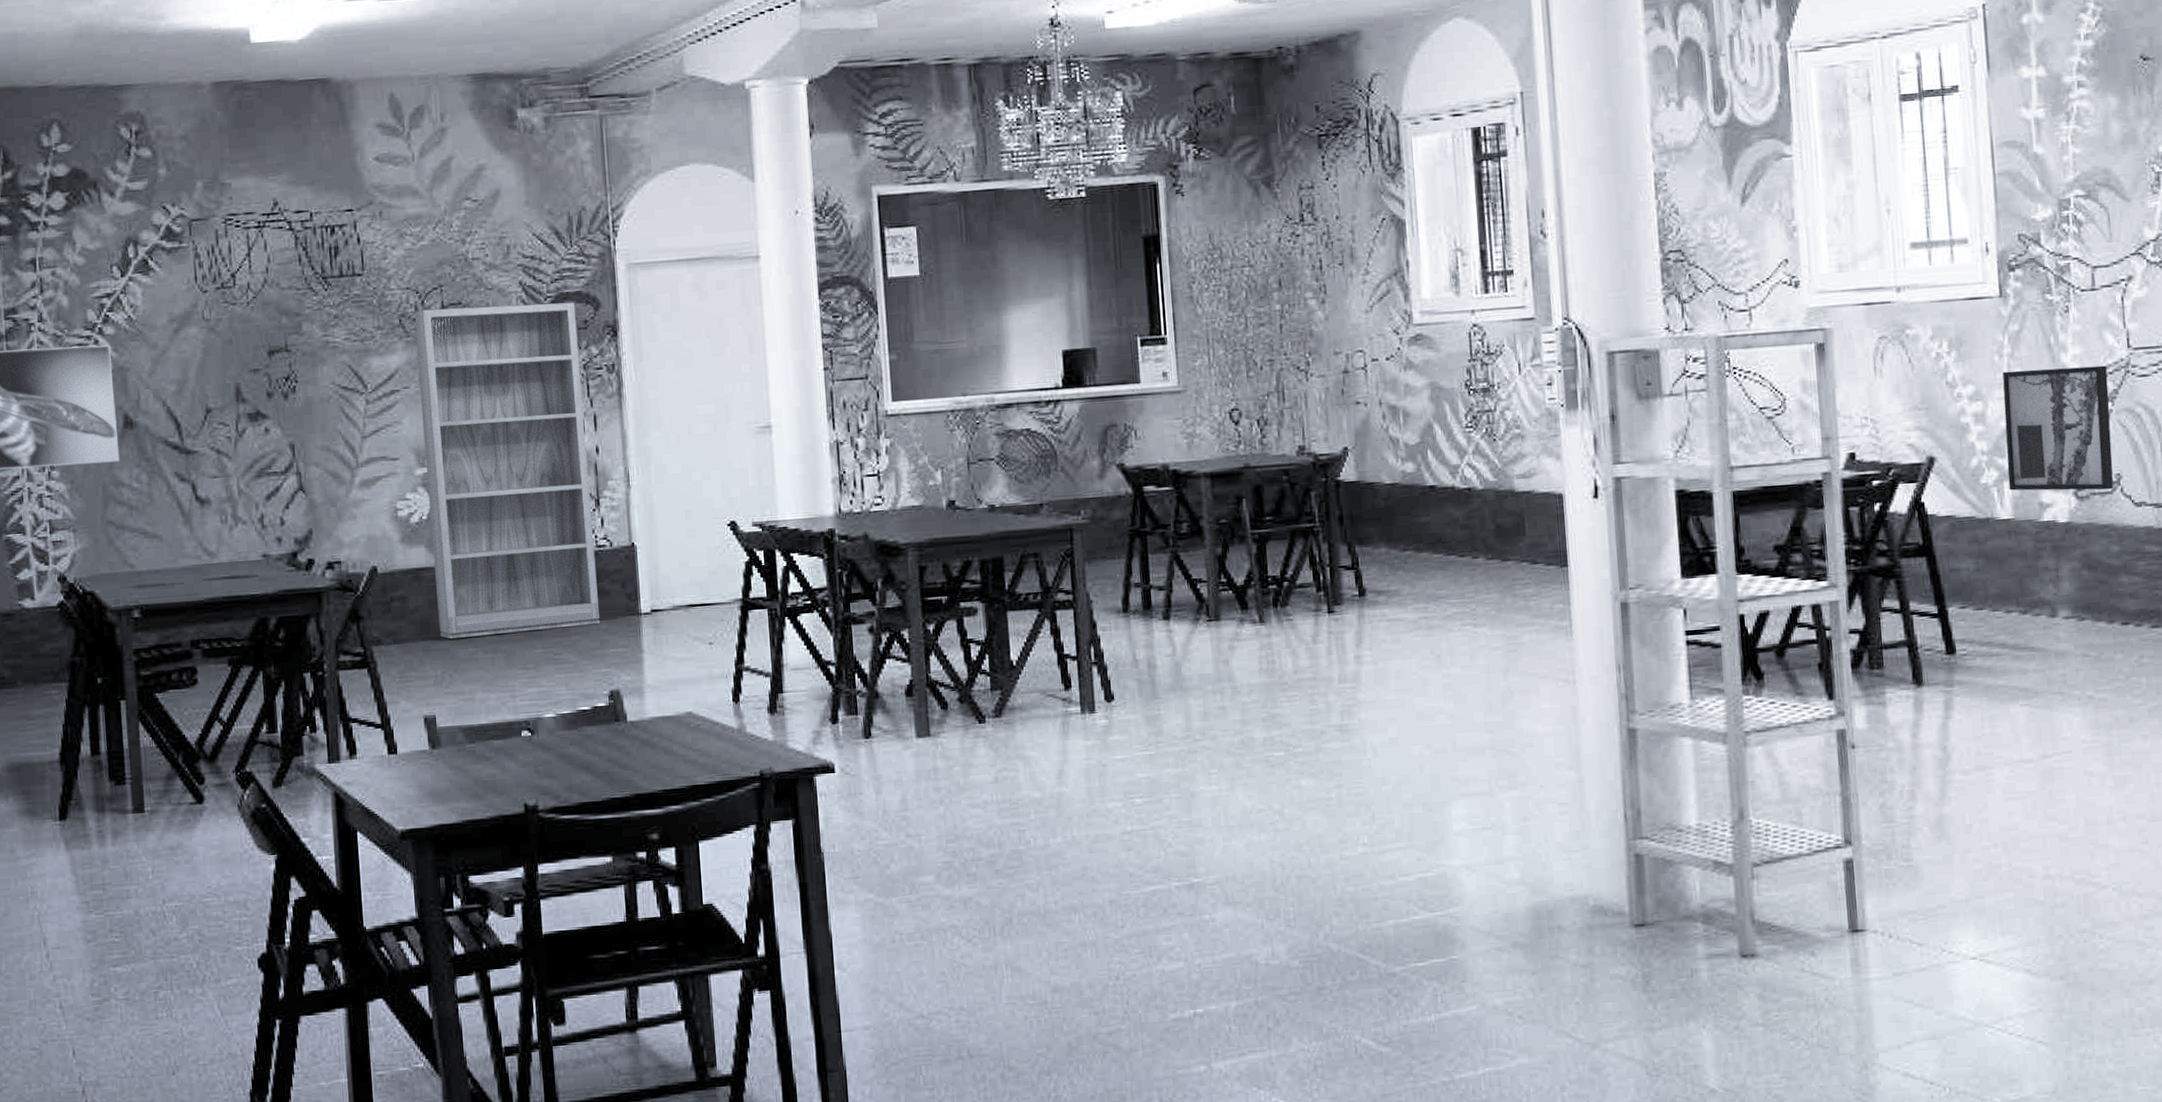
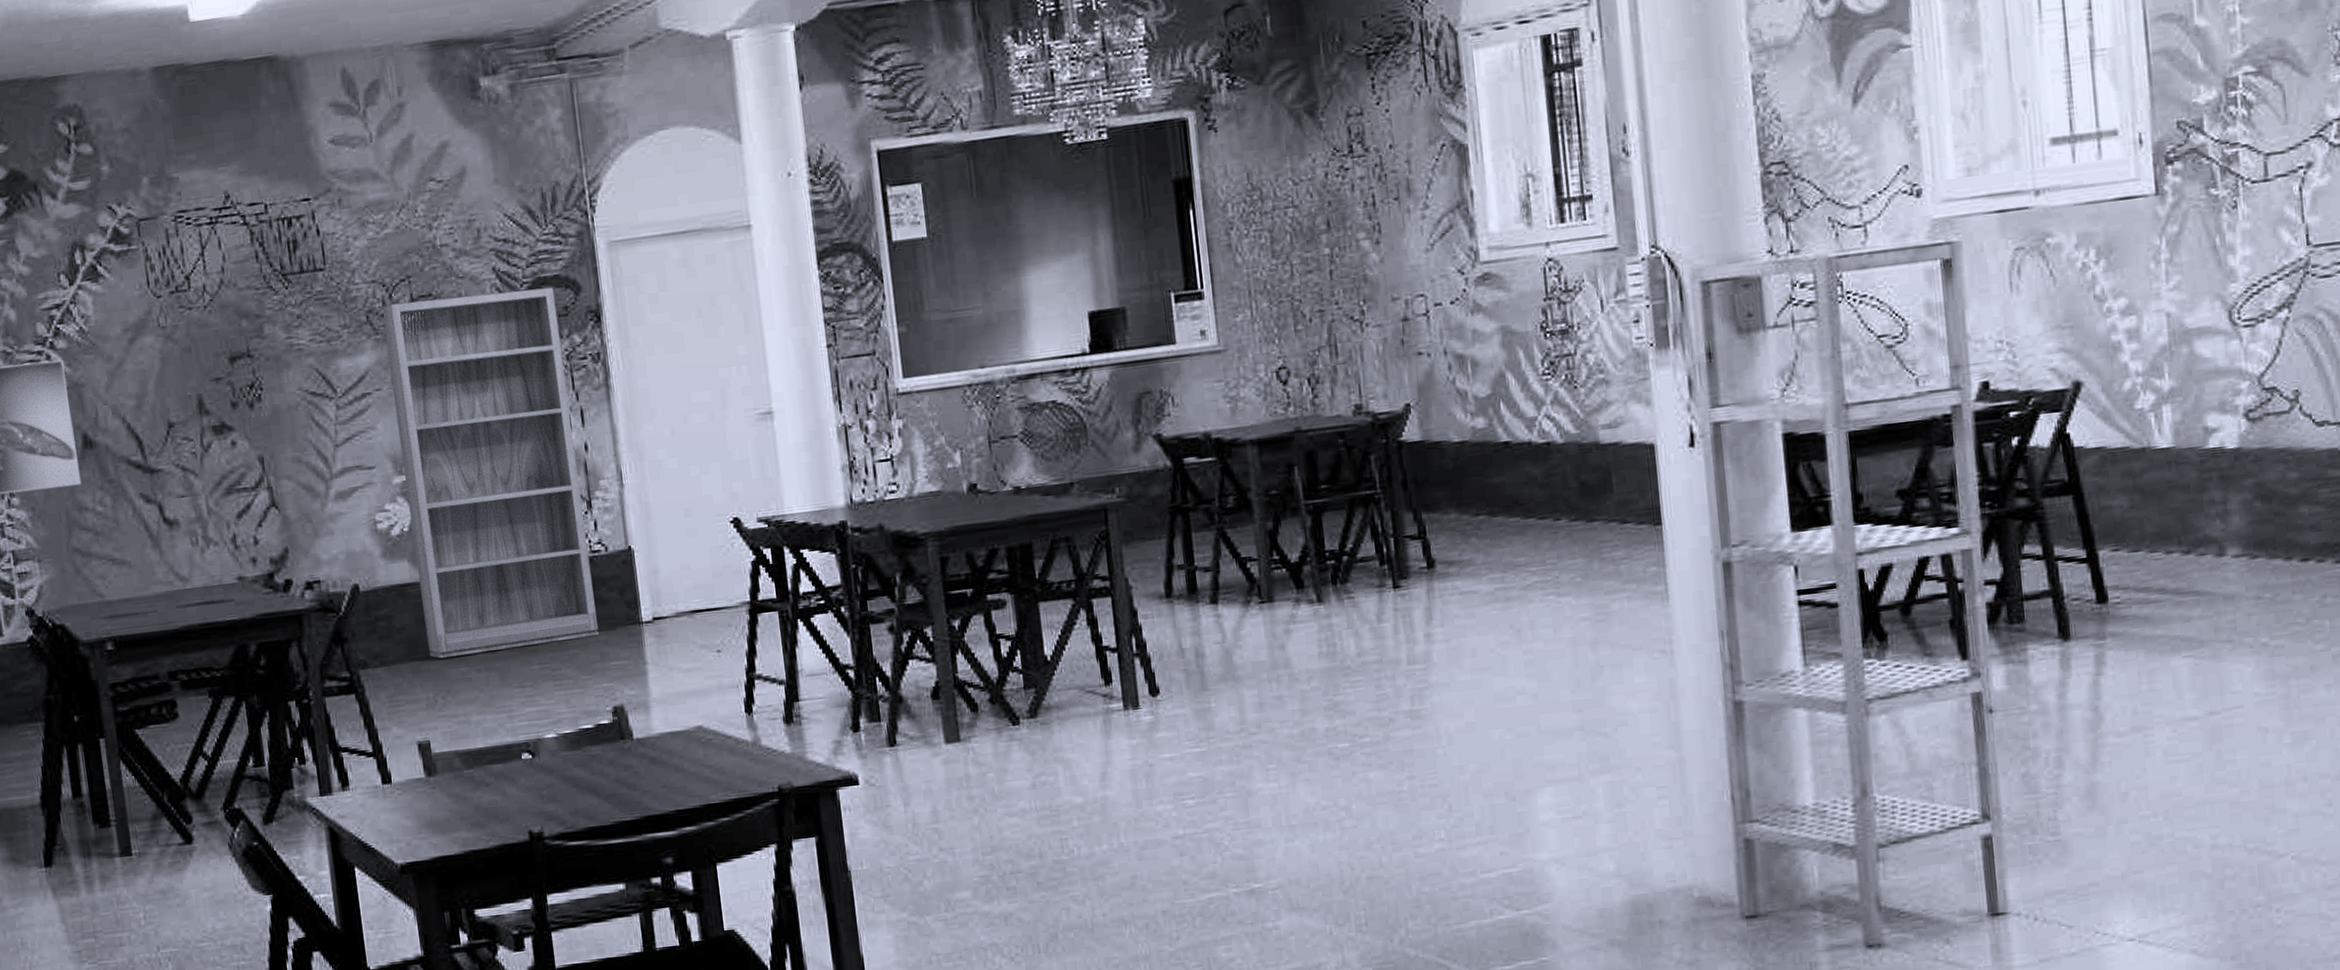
wall art: present [2002,365,2114,491] -> none [2160,267,2291,416]

